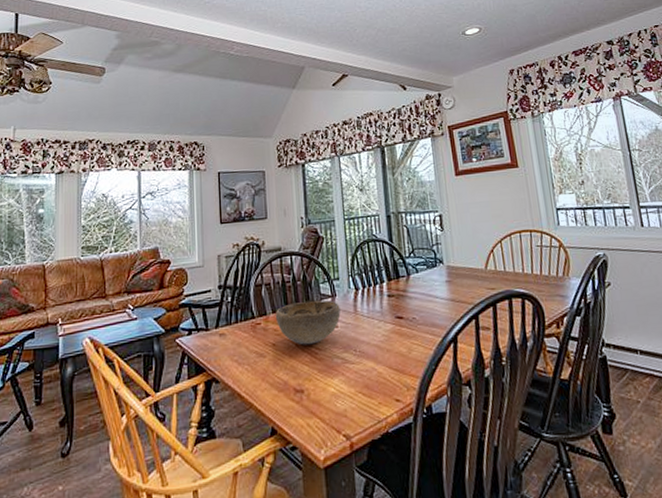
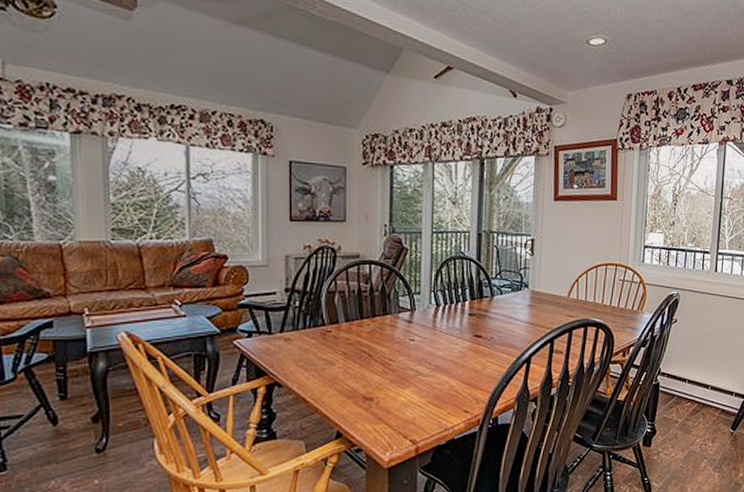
decorative bowl: present [275,300,341,345] -> none [348,312,418,356]

